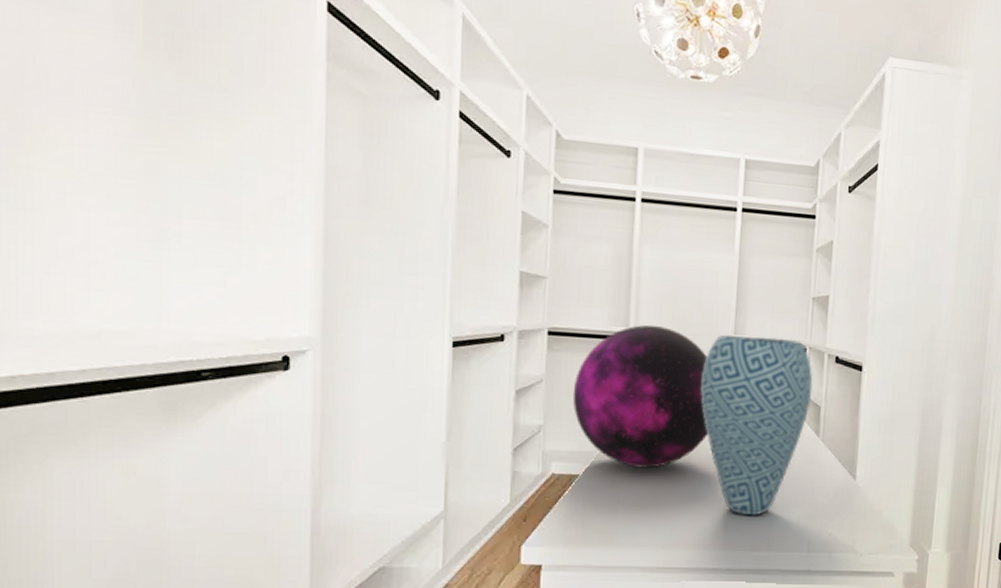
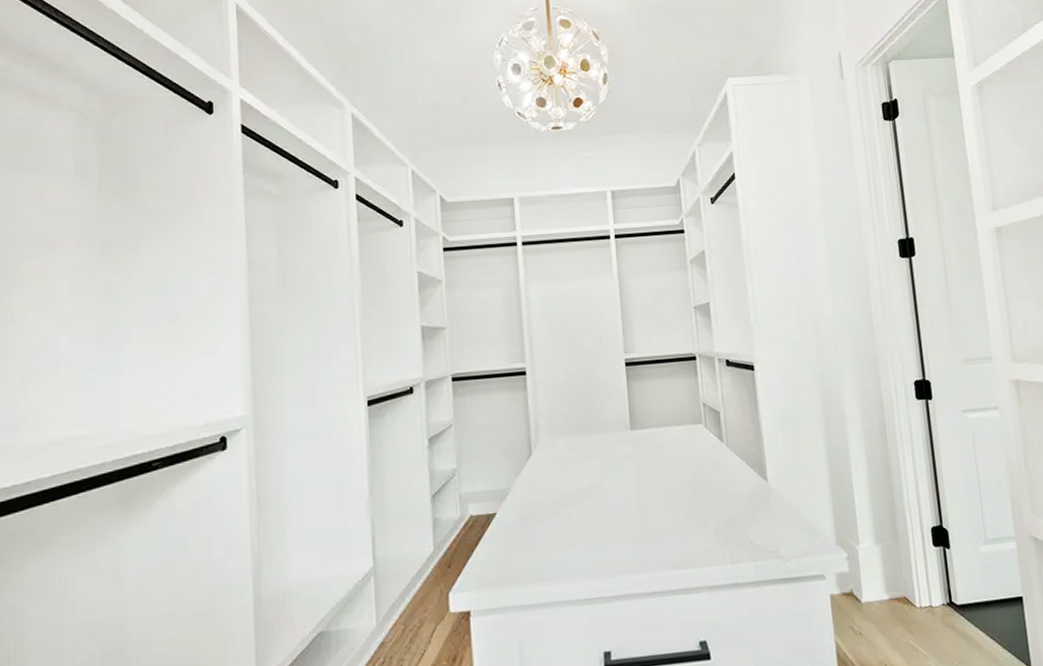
decorative orb: present [572,324,709,468] -> none [481,356,614,499]
vase: present [701,335,813,516] -> none [599,349,709,534]

